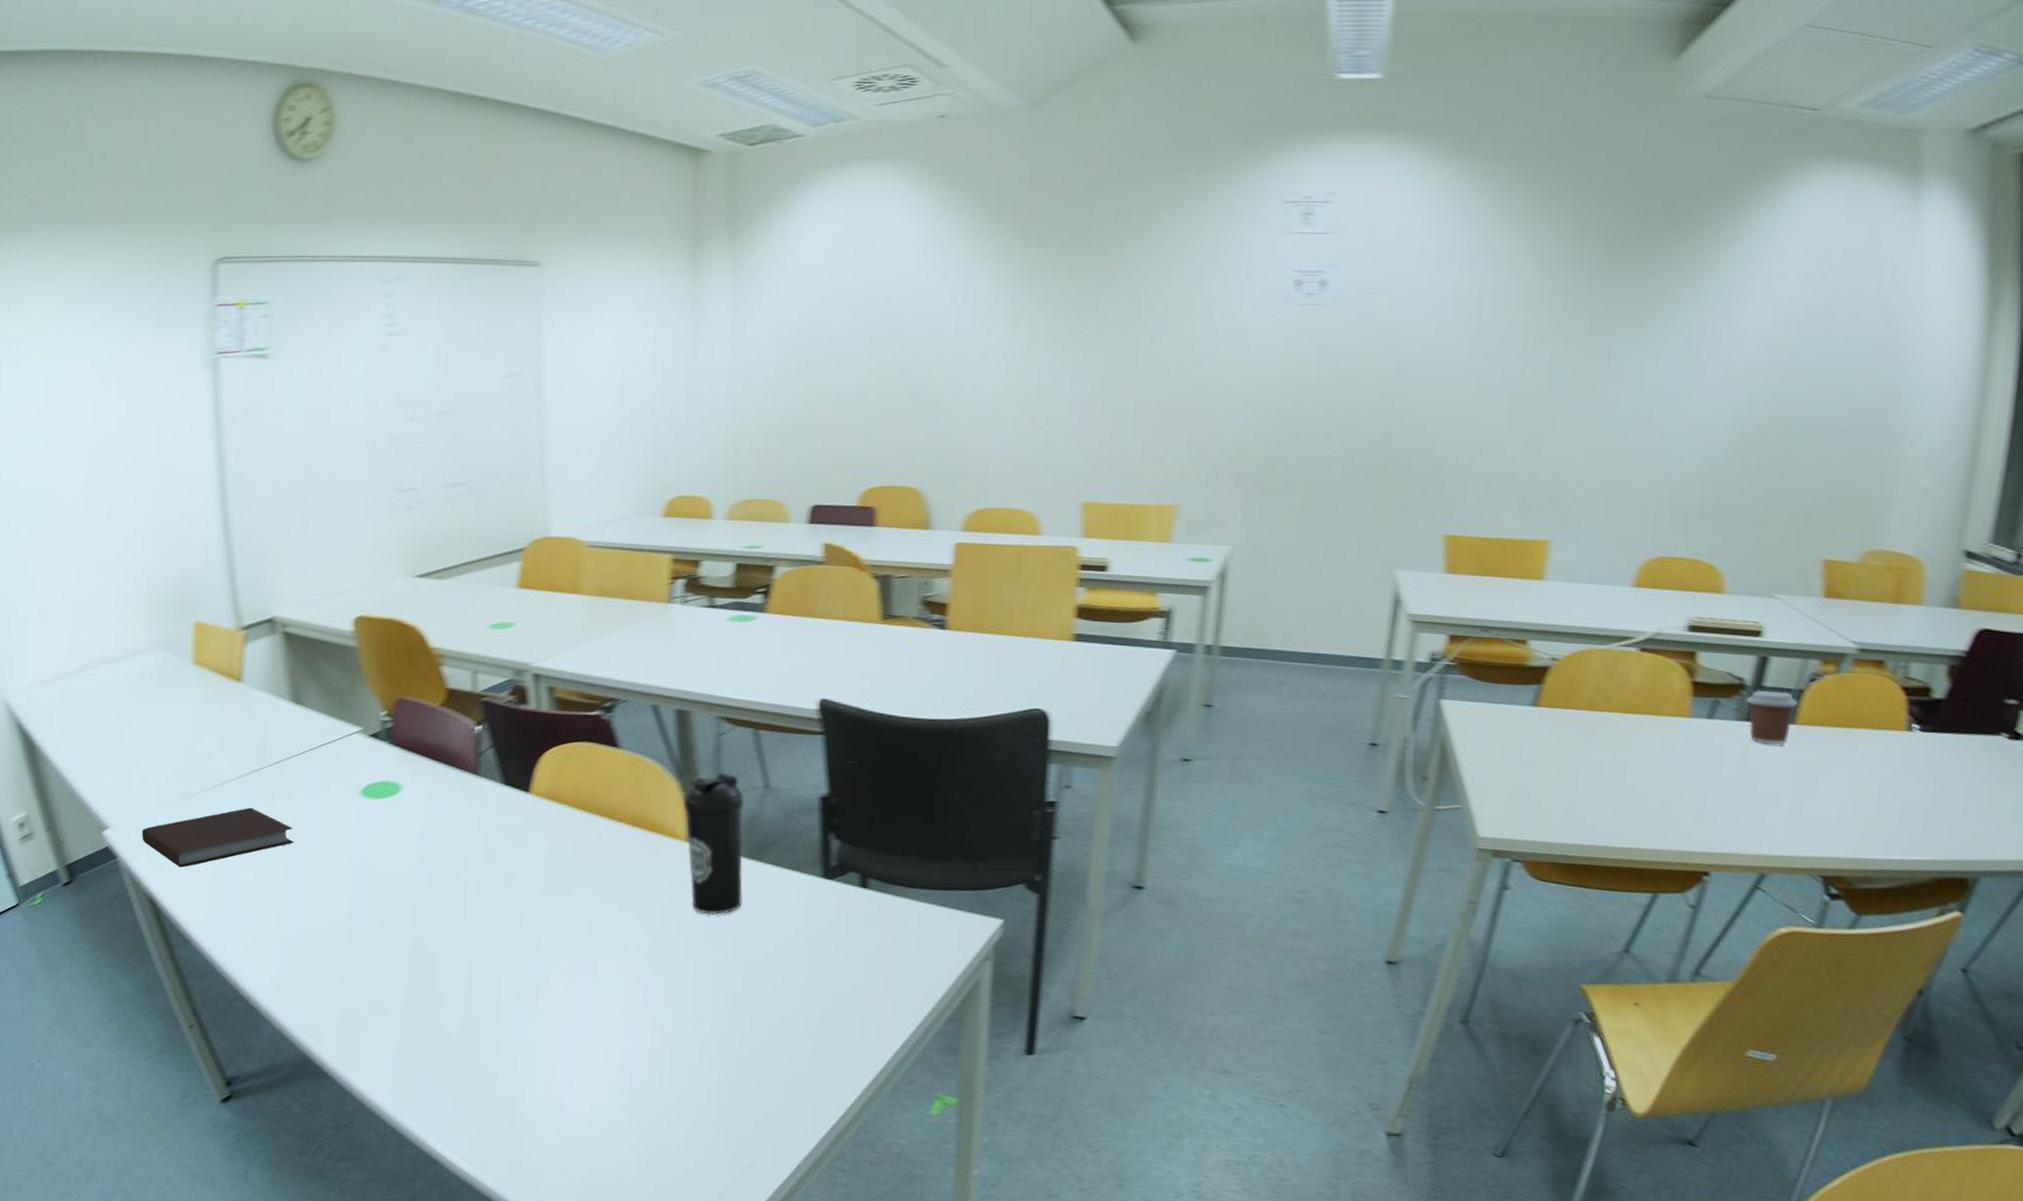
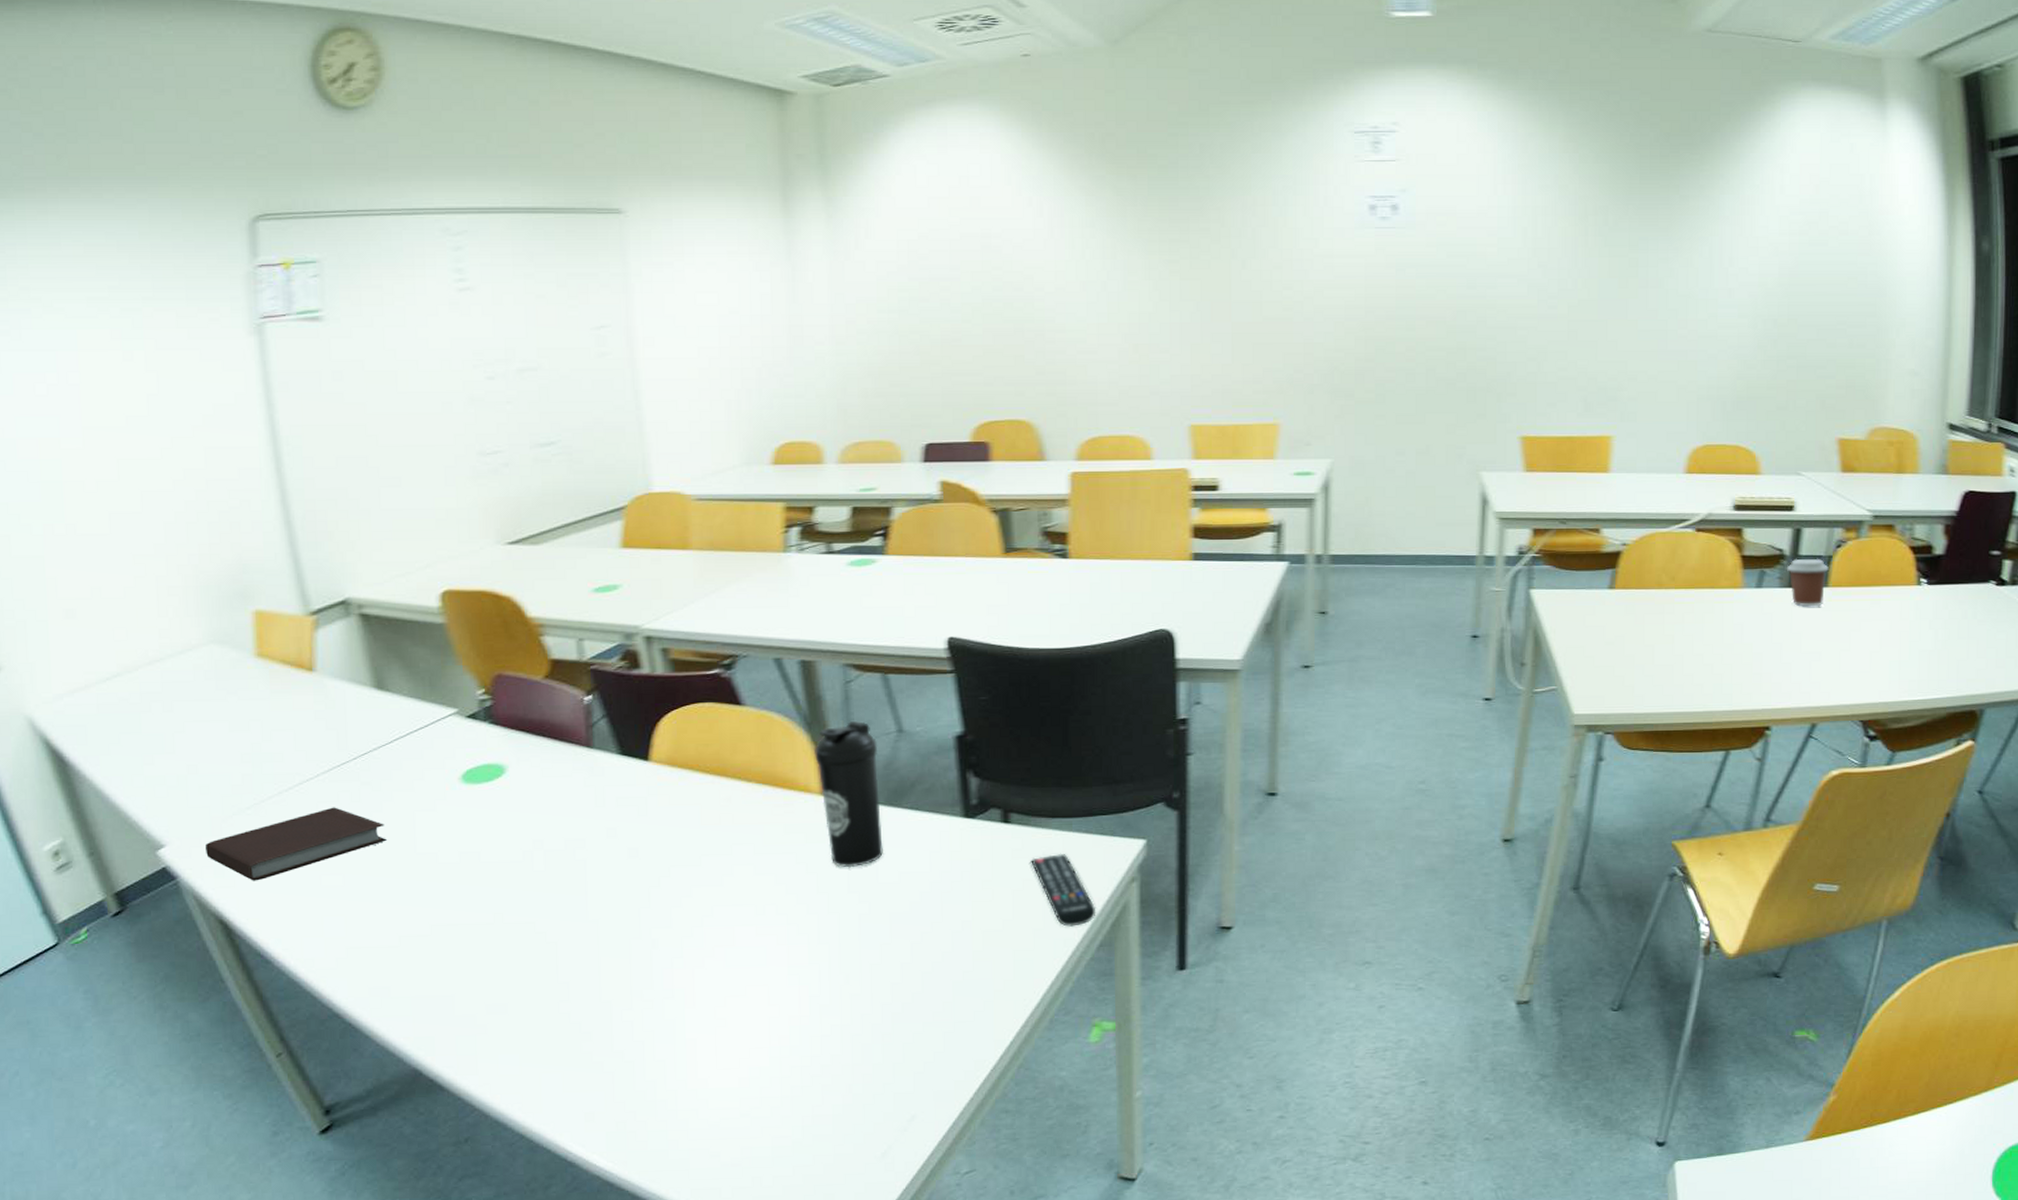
remote control: none [885,923,948,998] -> present [1031,853,1096,927]

